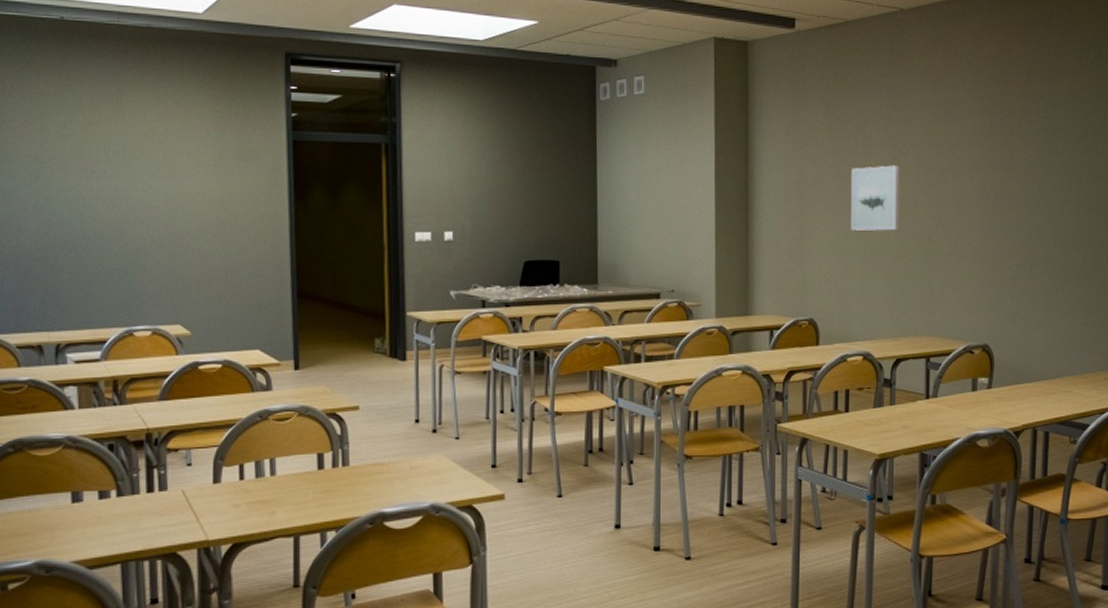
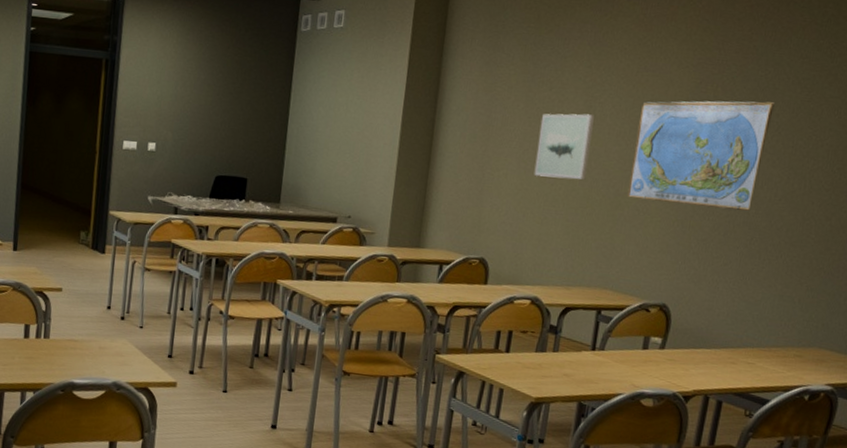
world map: none [939,141,1057,247] -> present [627,101,775,212]

